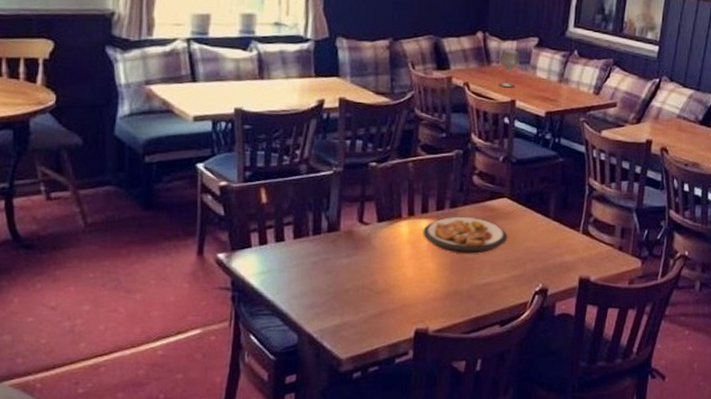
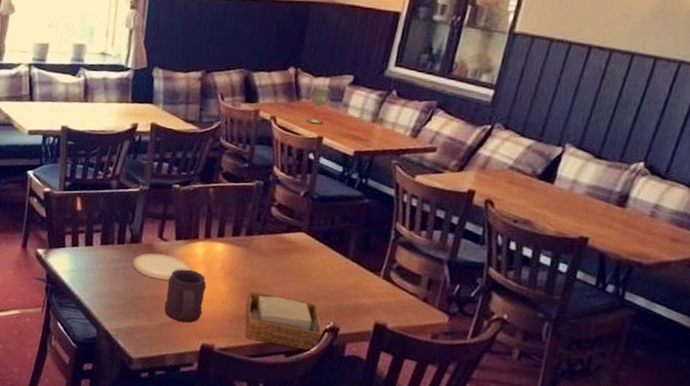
plate: none [332,240,396,268] -> present [132,253,191,280]
beer mug: none [372,252,415,310] -> present [164,268,207,323]
plate: present [423,216,507,254] -> none [217,243,301,283]
napkin holder: none [456,265,533,317] -> present [245,290,323,352]

